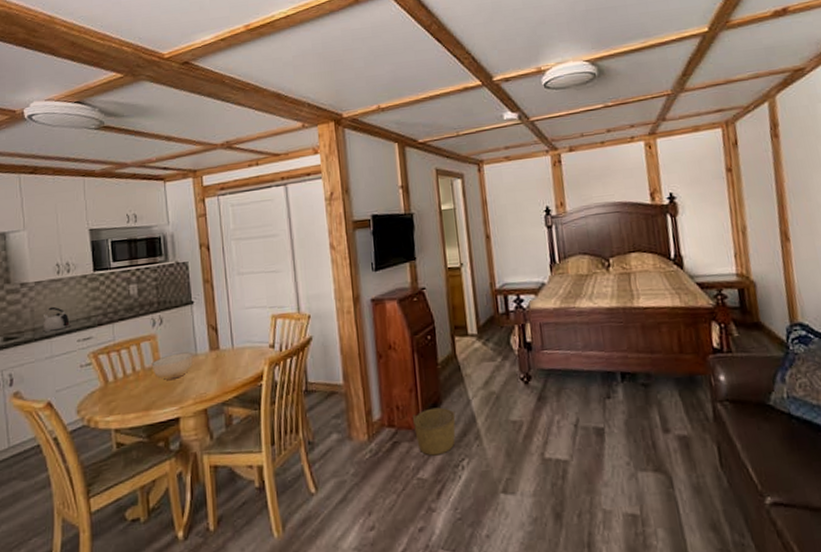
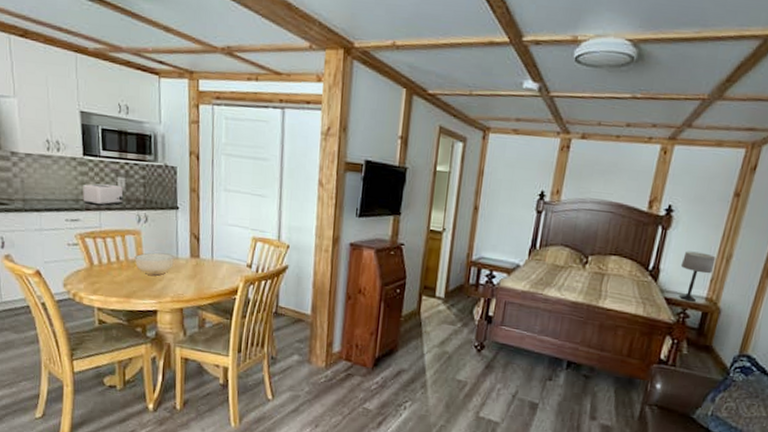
kettle: present [42,306,70,332] -> none [32,181,59,206]
toaster: none [94,293,136,319] -> present [83,183,124,206]
basket: present [412,407,456,456] -> none [368,353,408,394]
table lamp: none [700,230,733,282] -> present [679,251,716,302]

